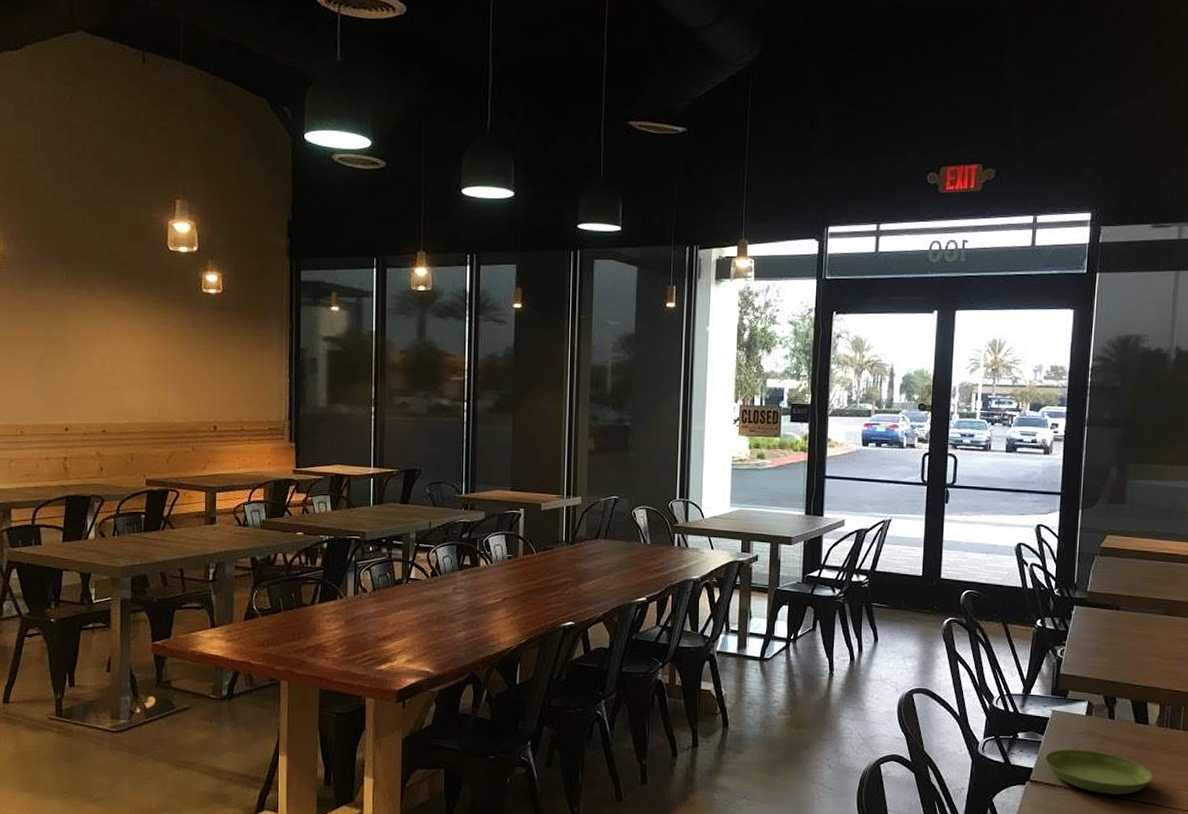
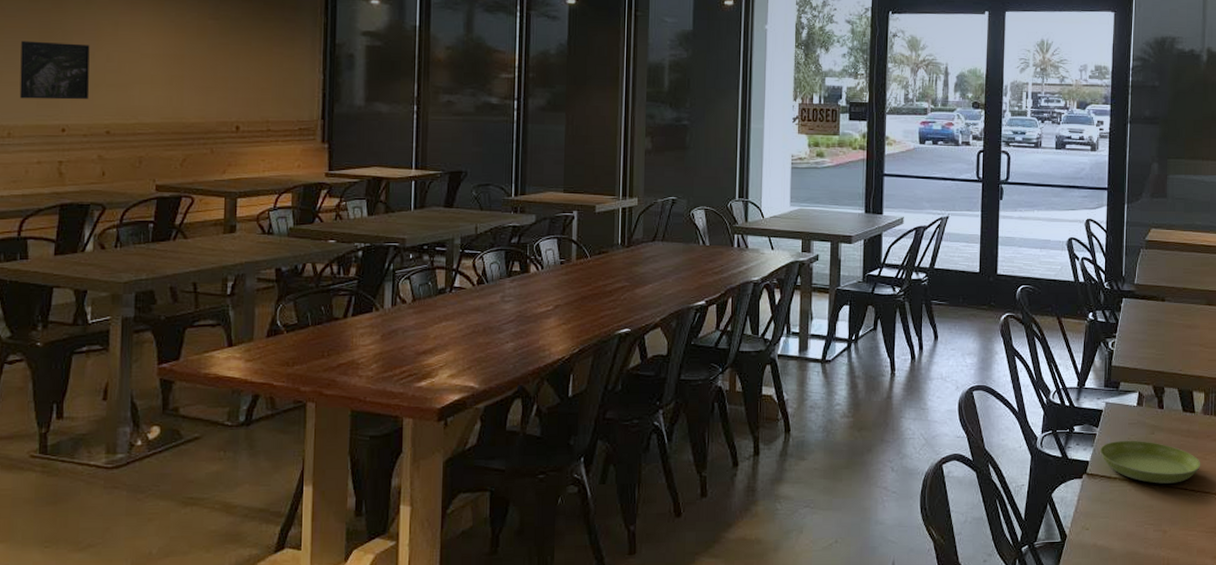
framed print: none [29,348,88,402] -> present [19,40,90,100]

